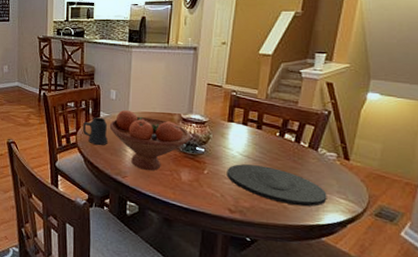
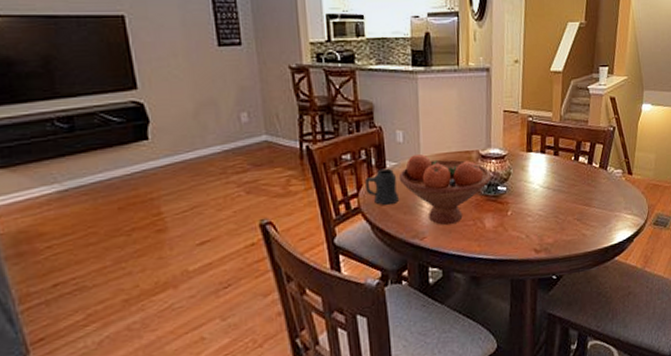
plate: present [227,164,327,207] -> none [529,194,617,231]

